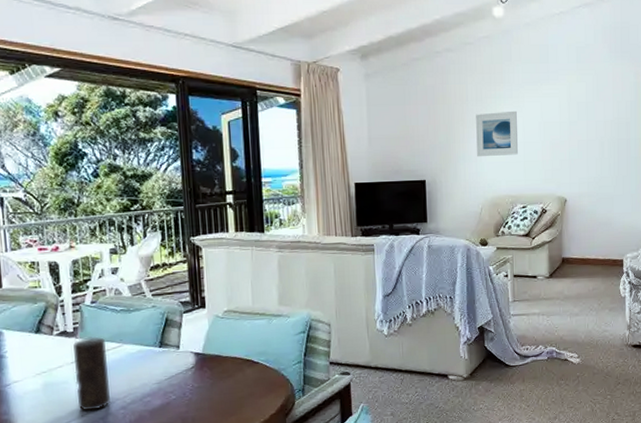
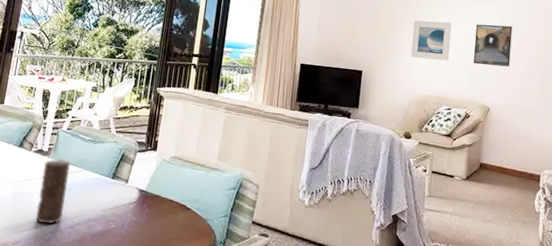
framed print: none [544,105,583,154] -> present [474,24,513,67]

